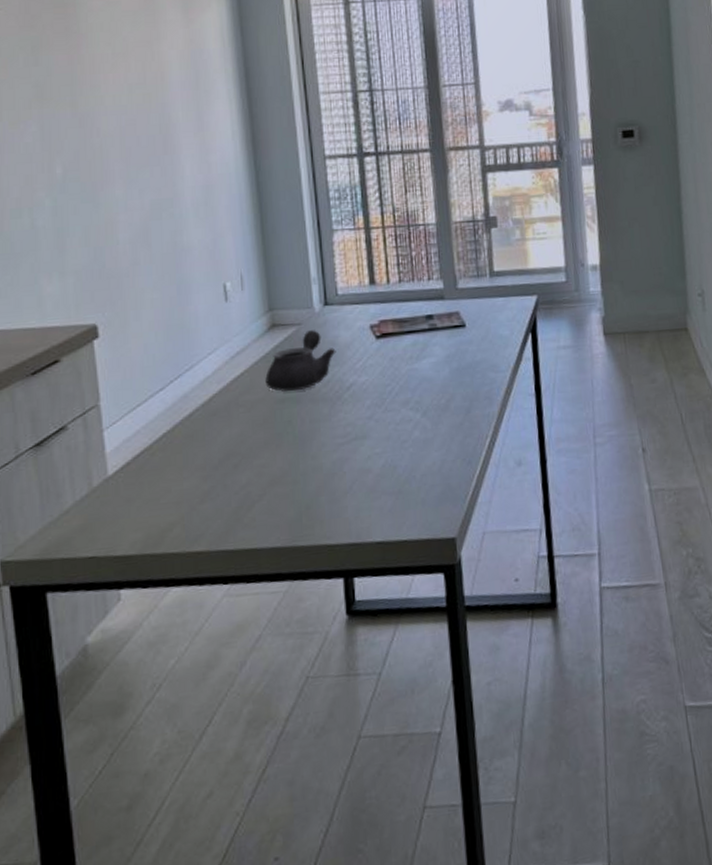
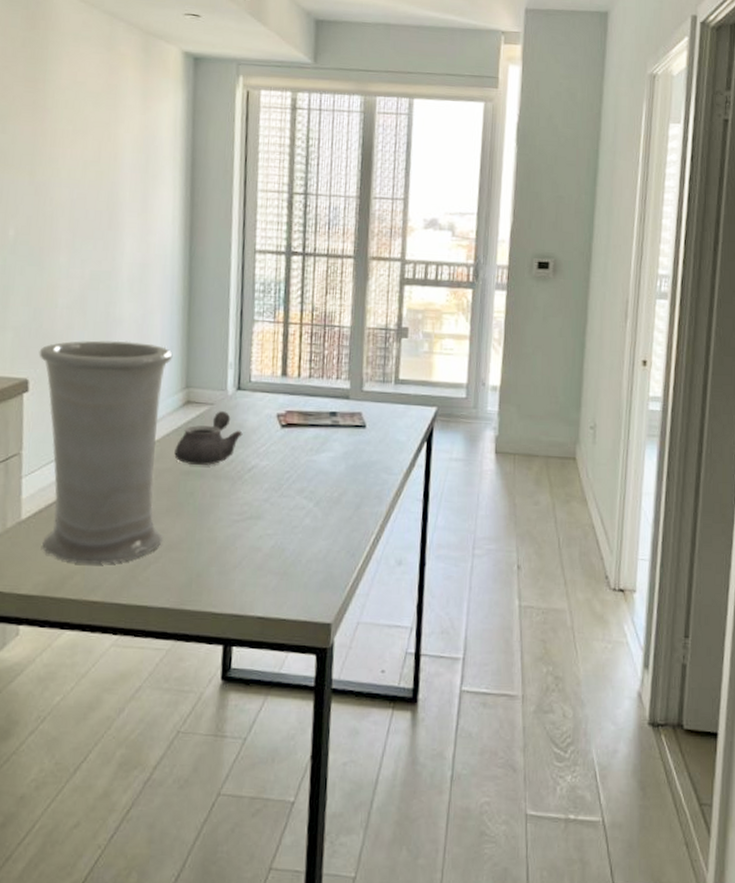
vase: none [105,269,264,514] -> present [39,340,173,565]

